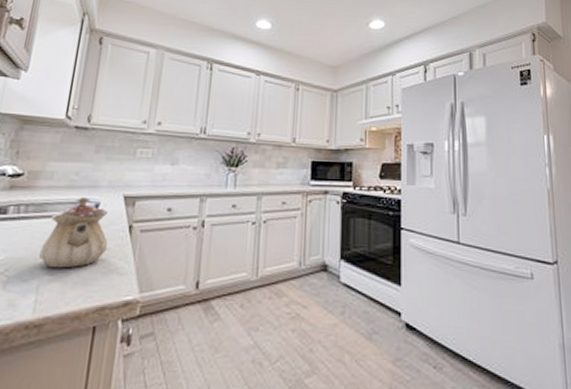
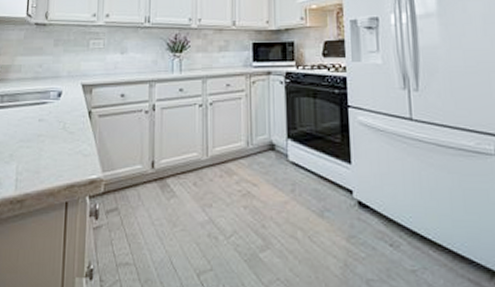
teapot: present [39,196,108,269] -> none [16,86,72,151]

